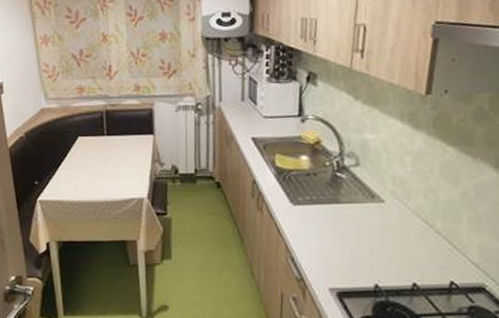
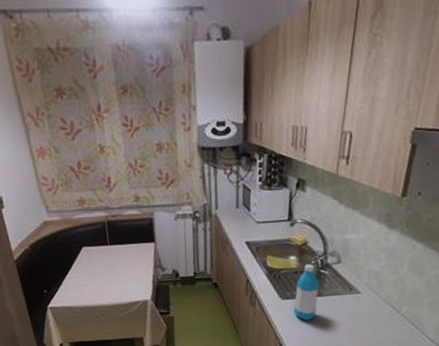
water bottle: none [306,165,336,232] -> present [293,264,320,321]

